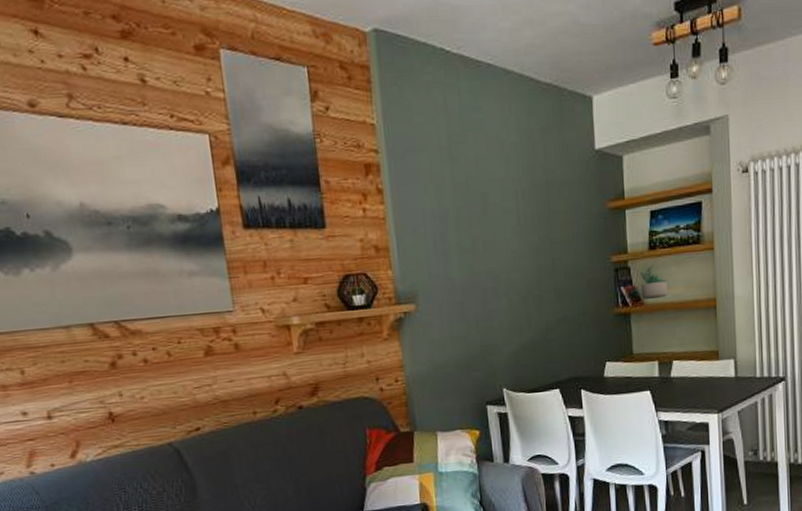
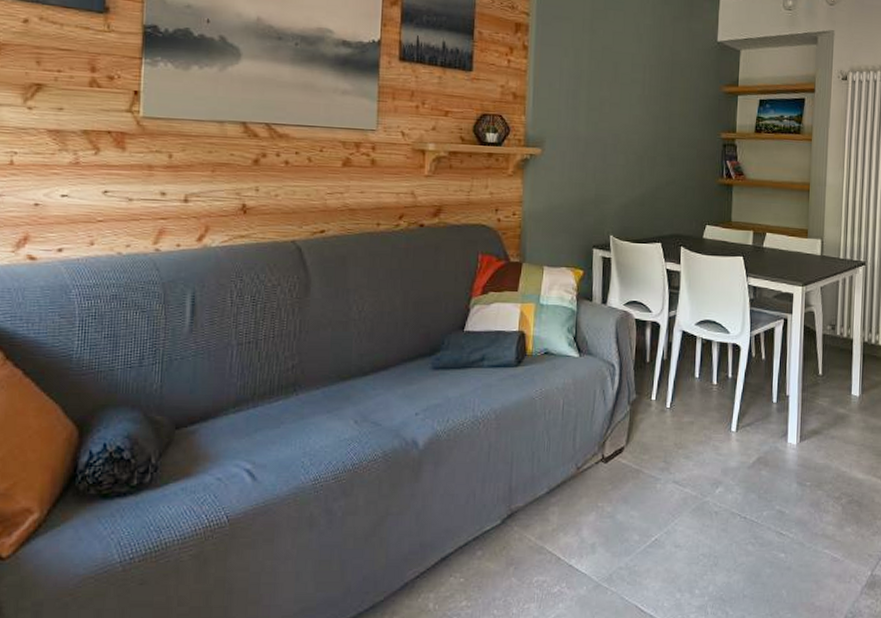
succulent plant: present [640,265,669,299] -> none [744,146,770,176]

